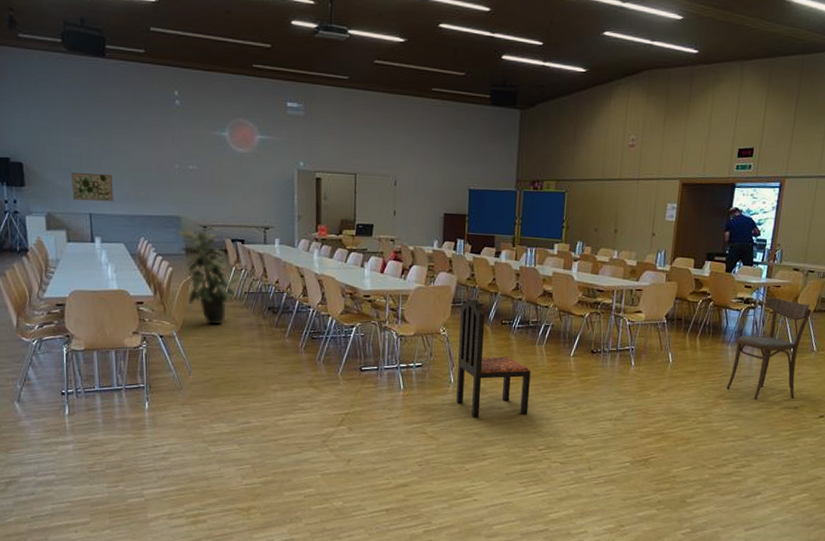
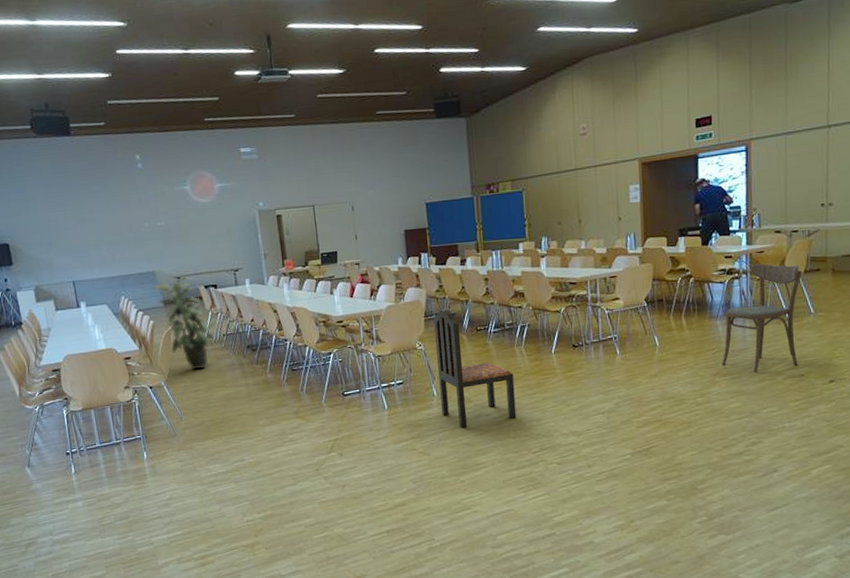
wall art: present [72,173,114,202] -> none [53,242,93,270]

